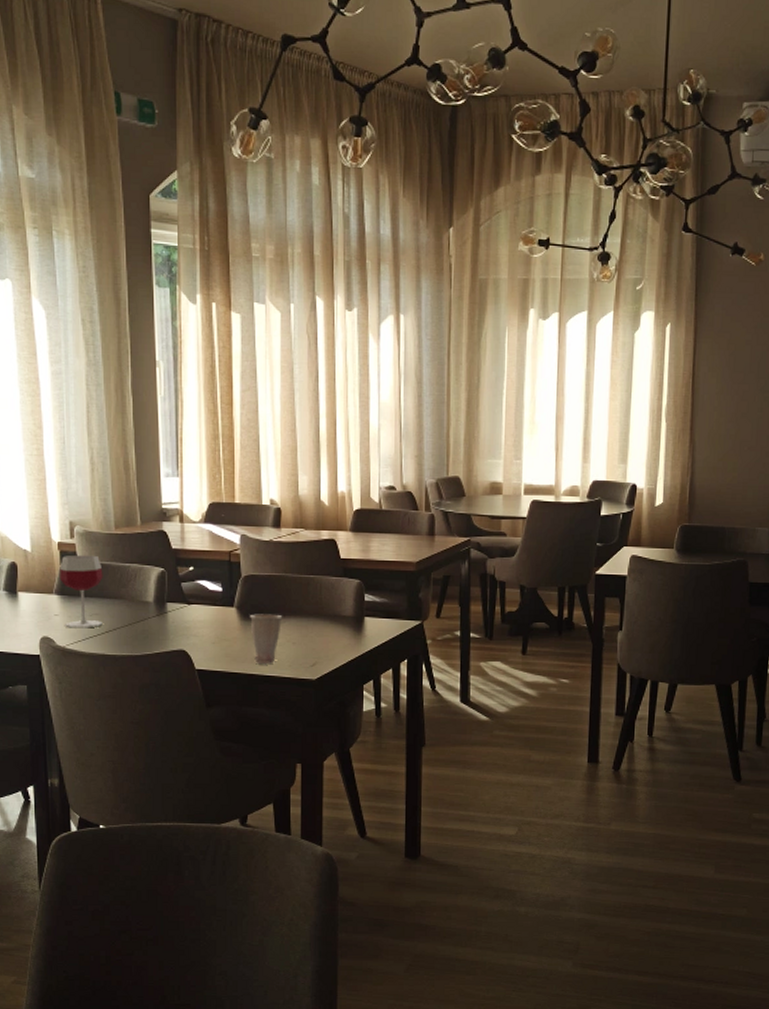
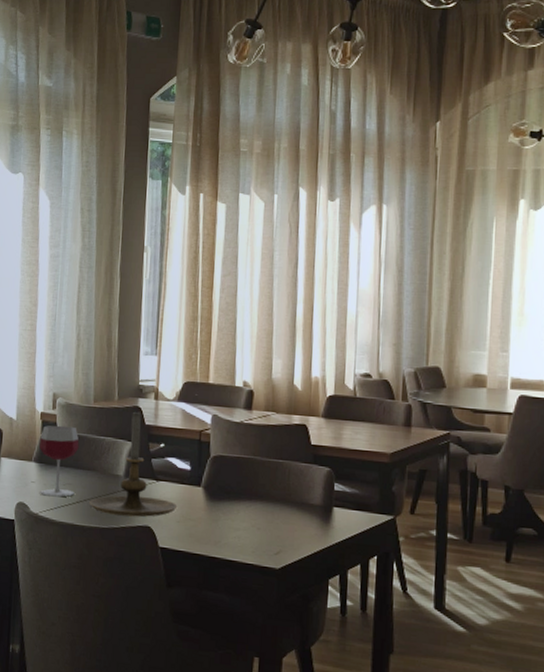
candle holder: none [119,535,212,642] -> present [89,411,178,517]
cup: present [250,614,283,664] -> none [216,495,249,548]

